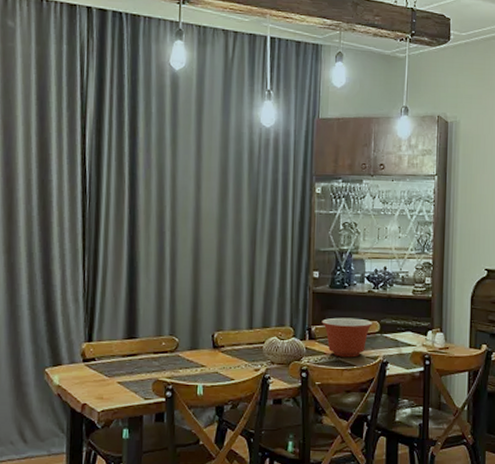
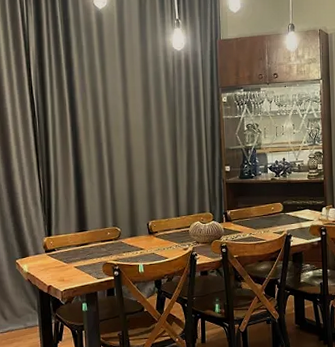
mixing bowl: present [322,317,373,358] -> none [235,201,277,234]

